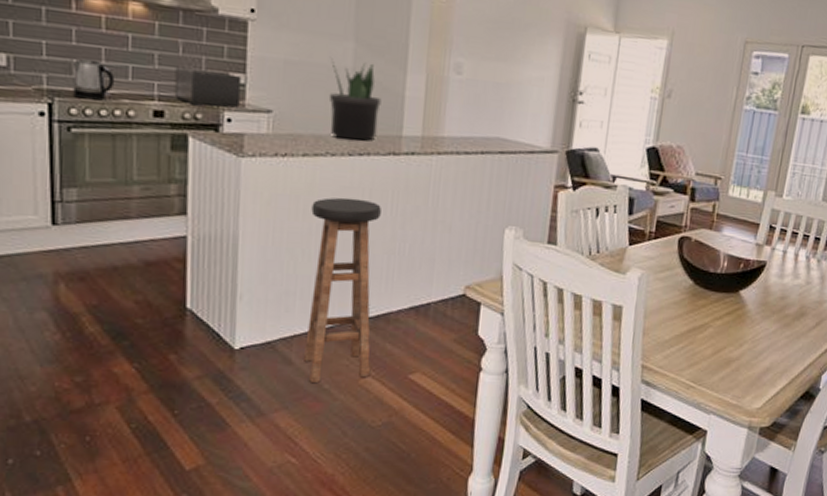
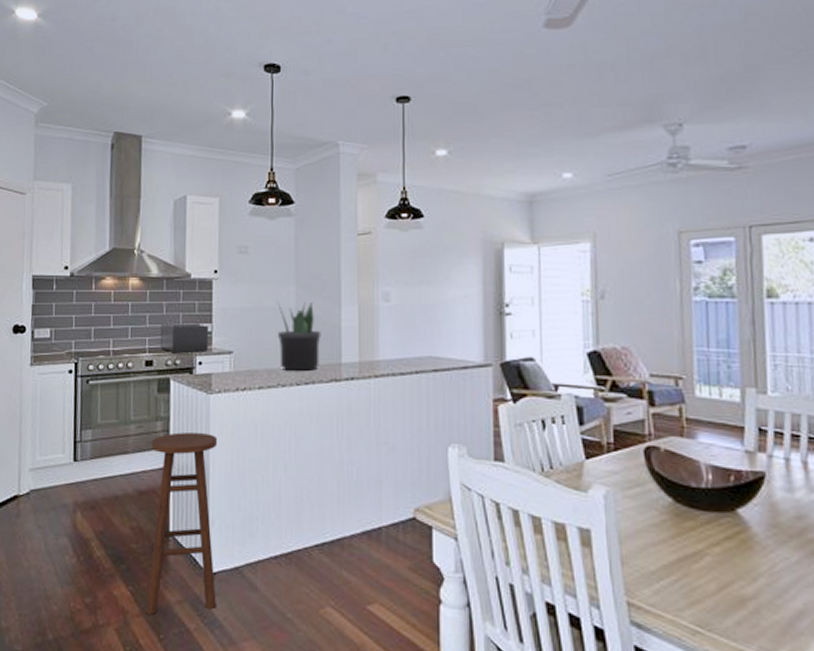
kettle: present [72,59,115,101] -> none [91,325,120,357]
bar stool: none [156,198,250,391] -> present [145,432,218,615]
bar stool: present [304,197,381,384] -> none [268,424,329,612]

